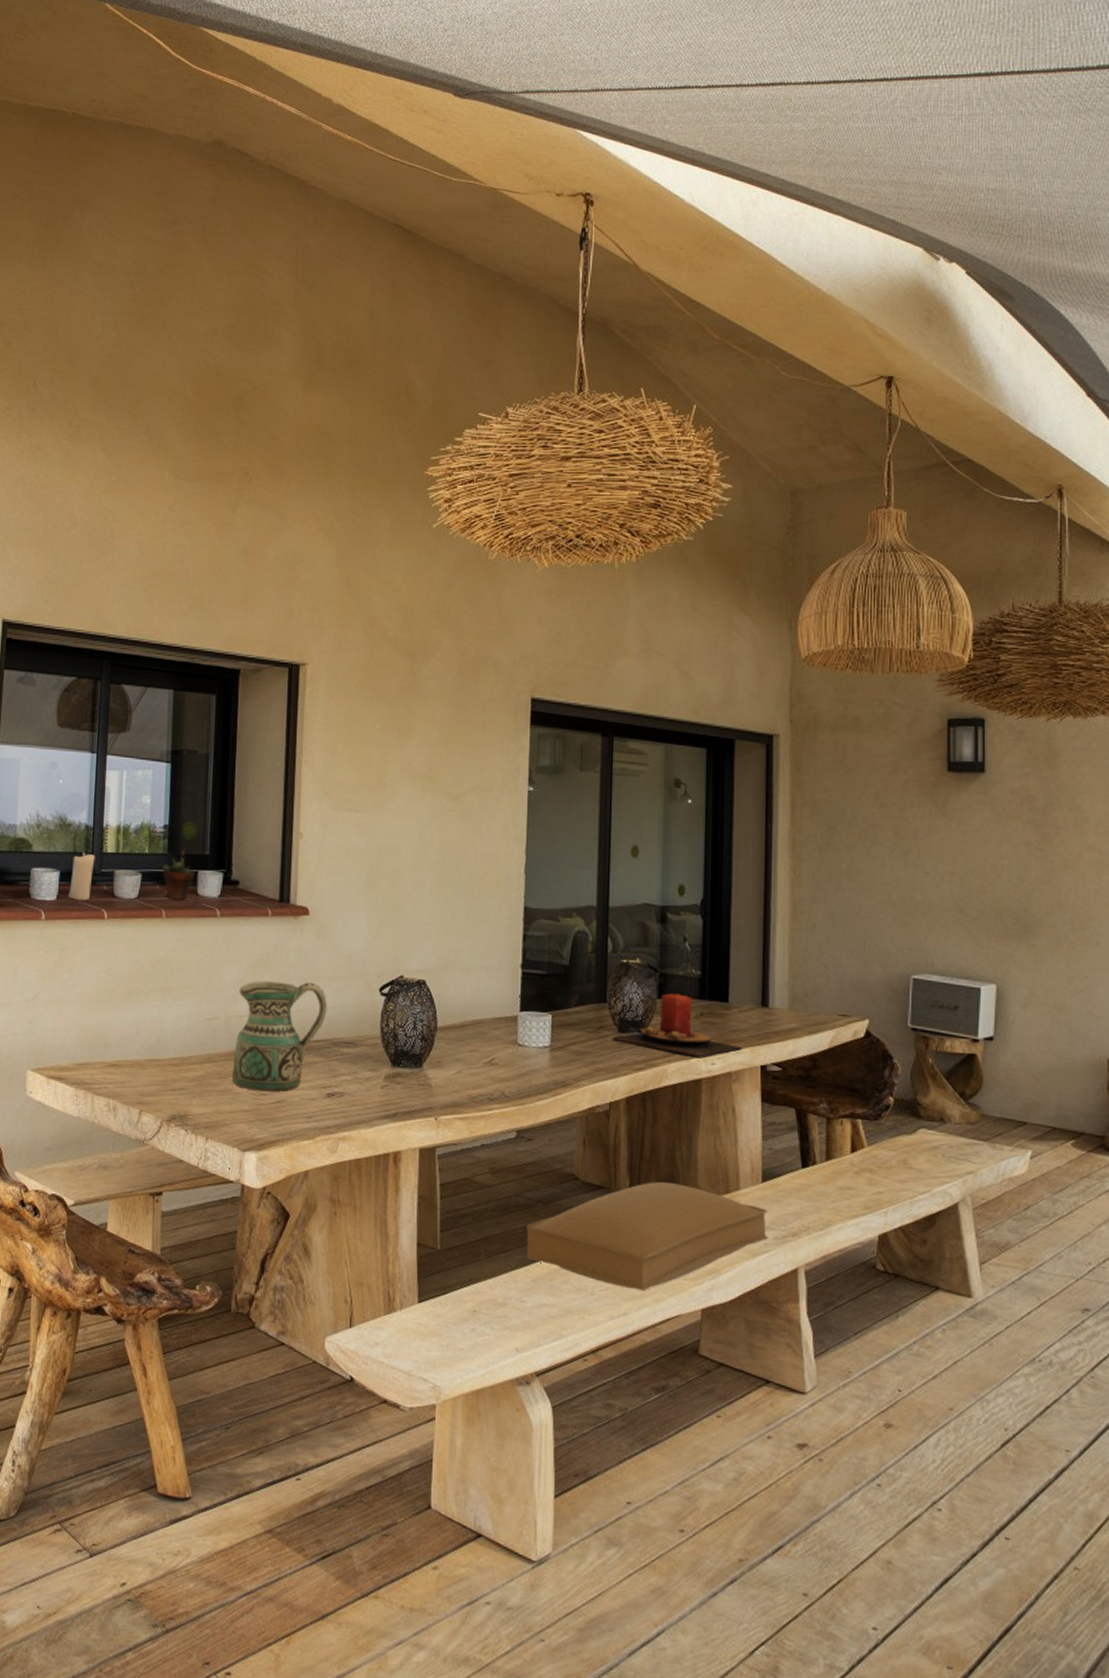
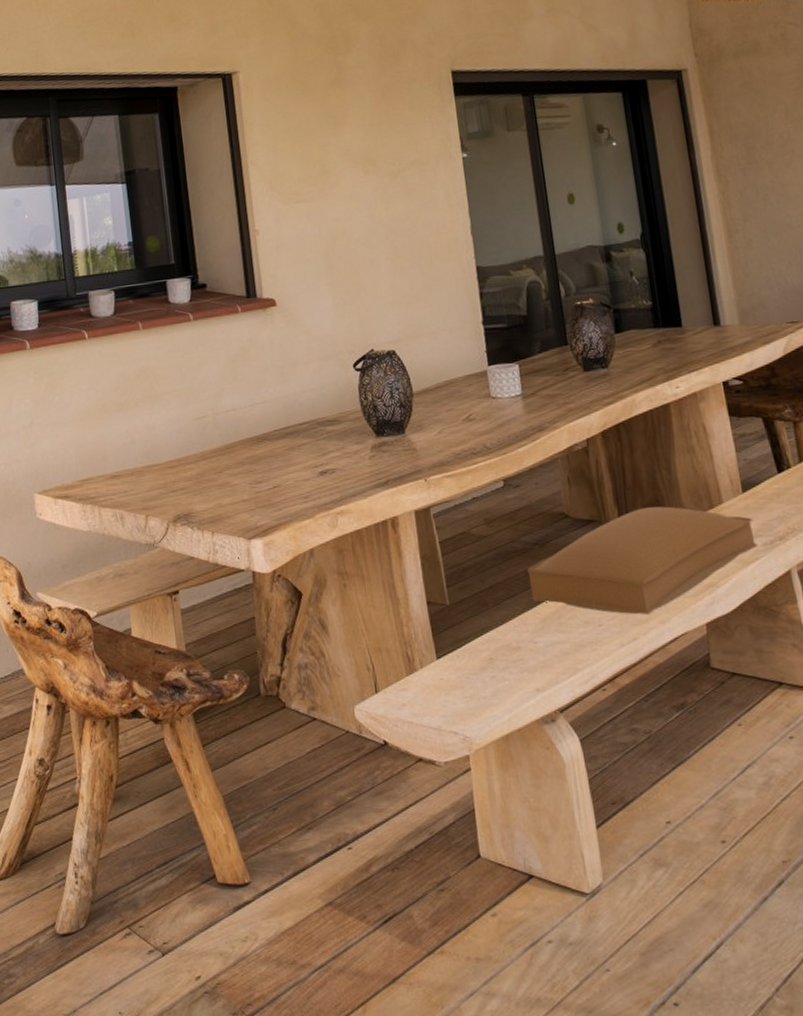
candle: present [67,853,95,901] -> none [47,280,70,326]
succulent plant: present [162,850,196,901] -> none [133,263,165,312]
ceramic pitcher: present [232,980,327,1092] -> none [222,369,307,480]
candle: present [613,993,743,1059] -> none [579,326,703,384]

